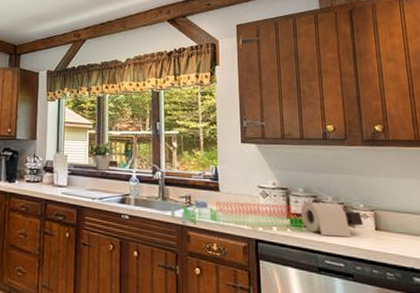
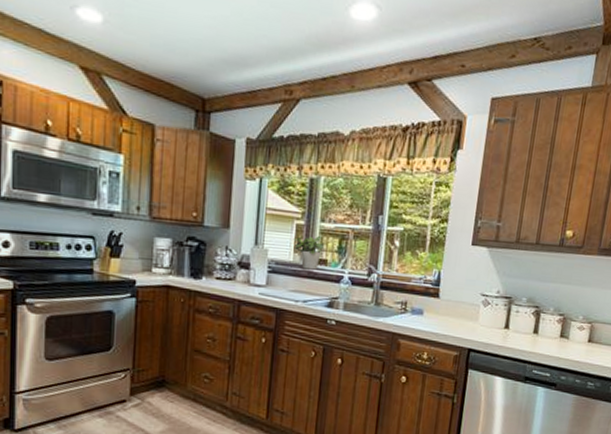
dish rack: present [171,201,304,232] -> none [382,309,521,343]
paper towel holder: present [289,202,363,238] -> none [506,312,579,349]

